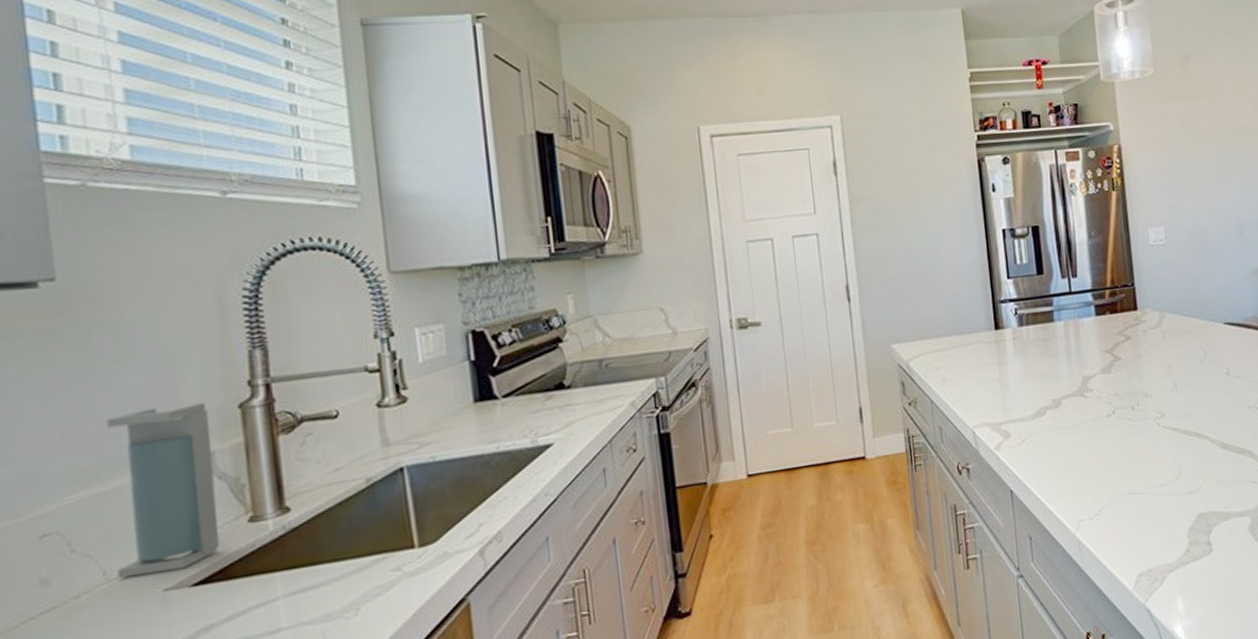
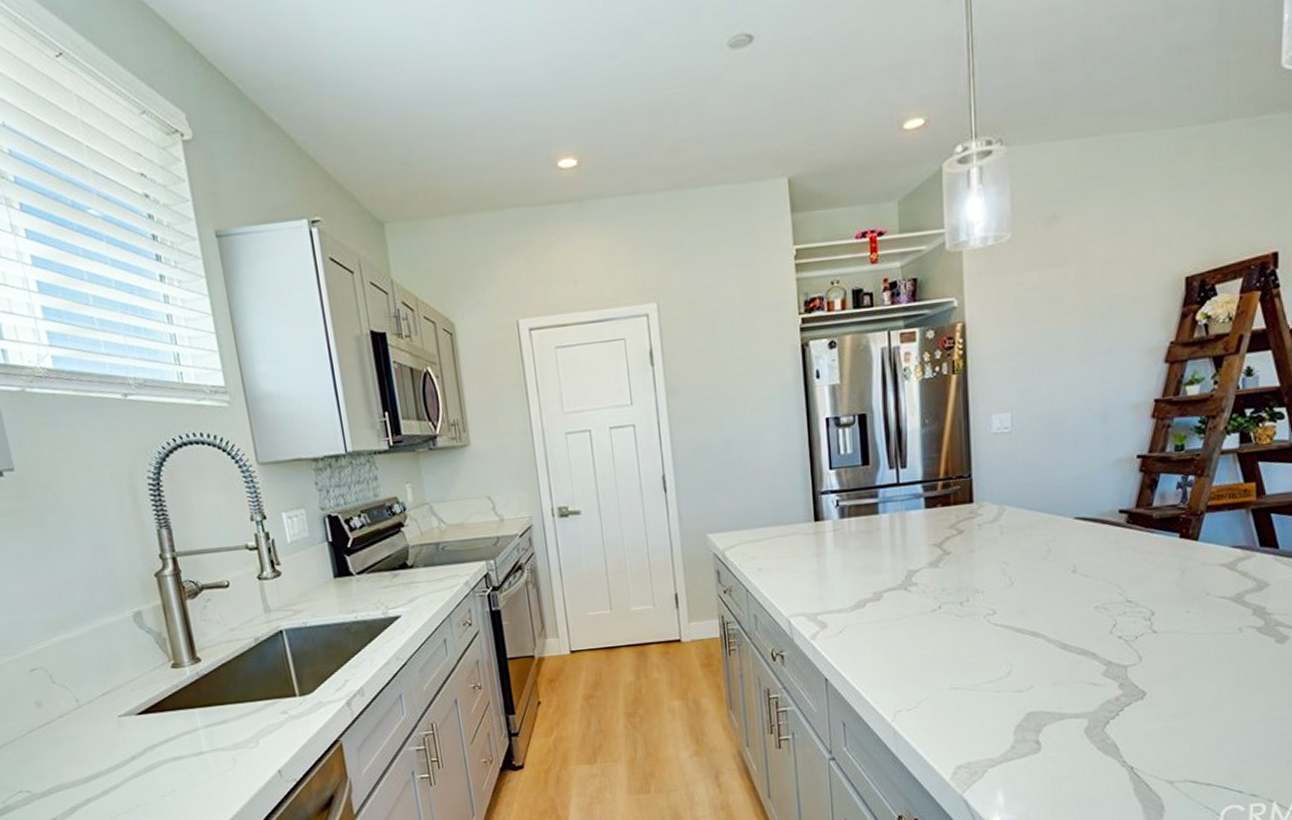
soap dispenser: present [106,402,219,579] -> none [63,571,153,705]

